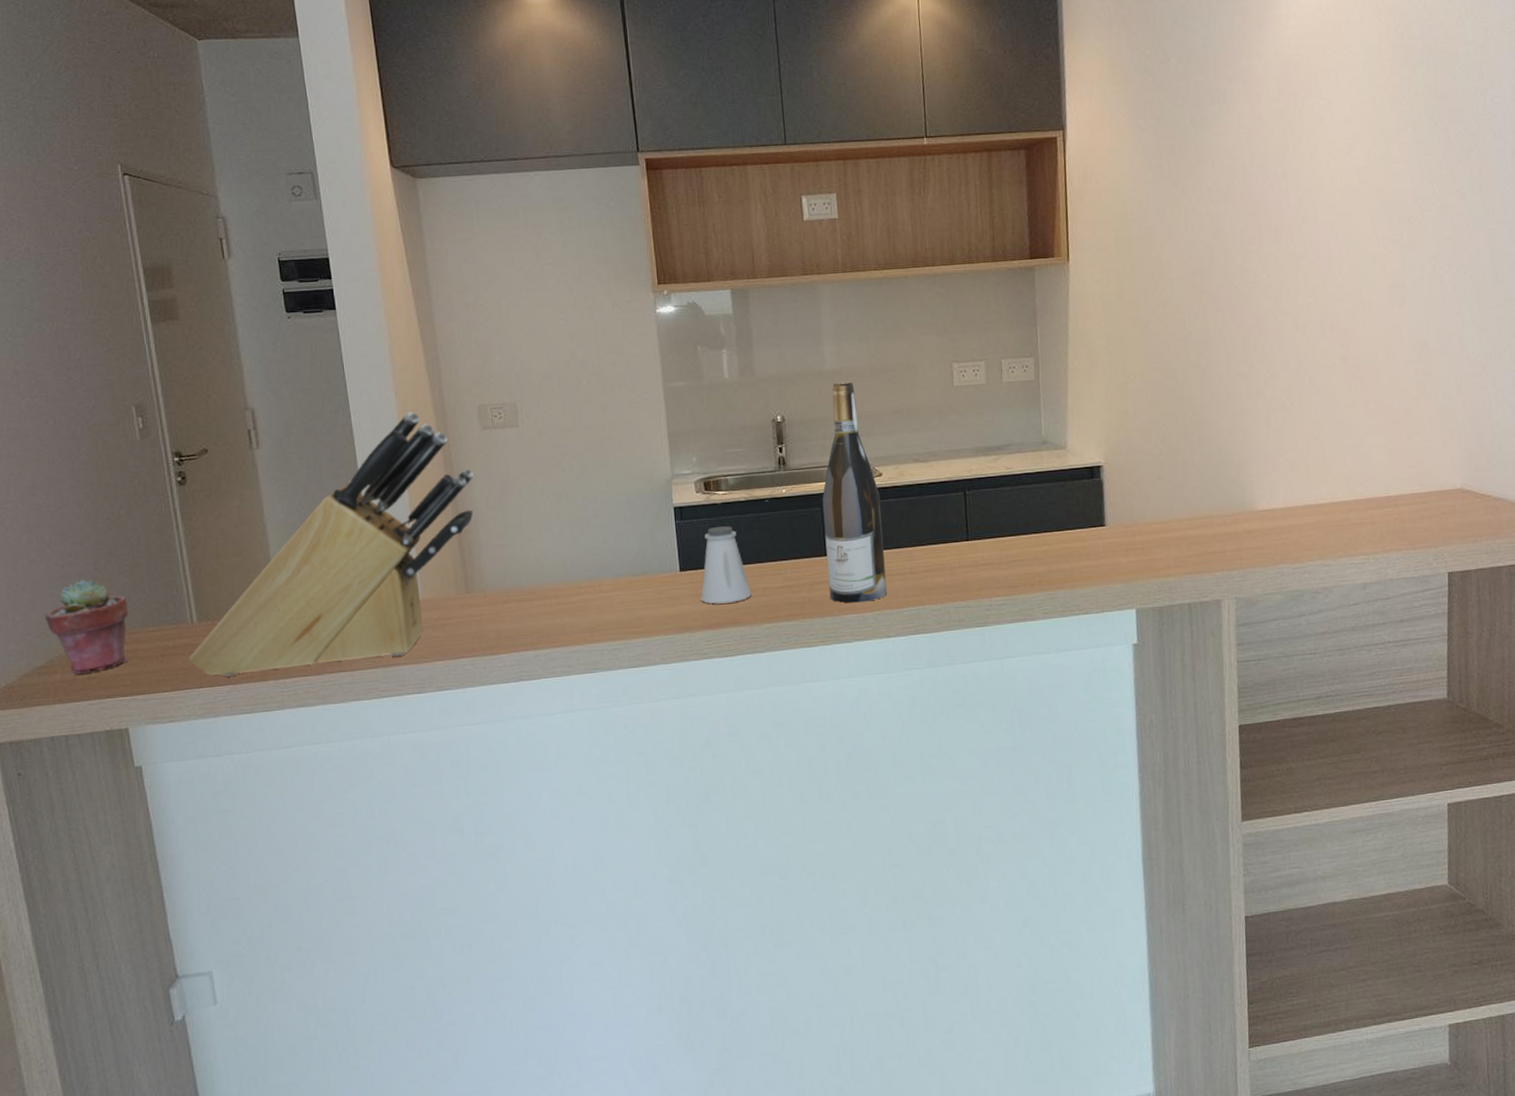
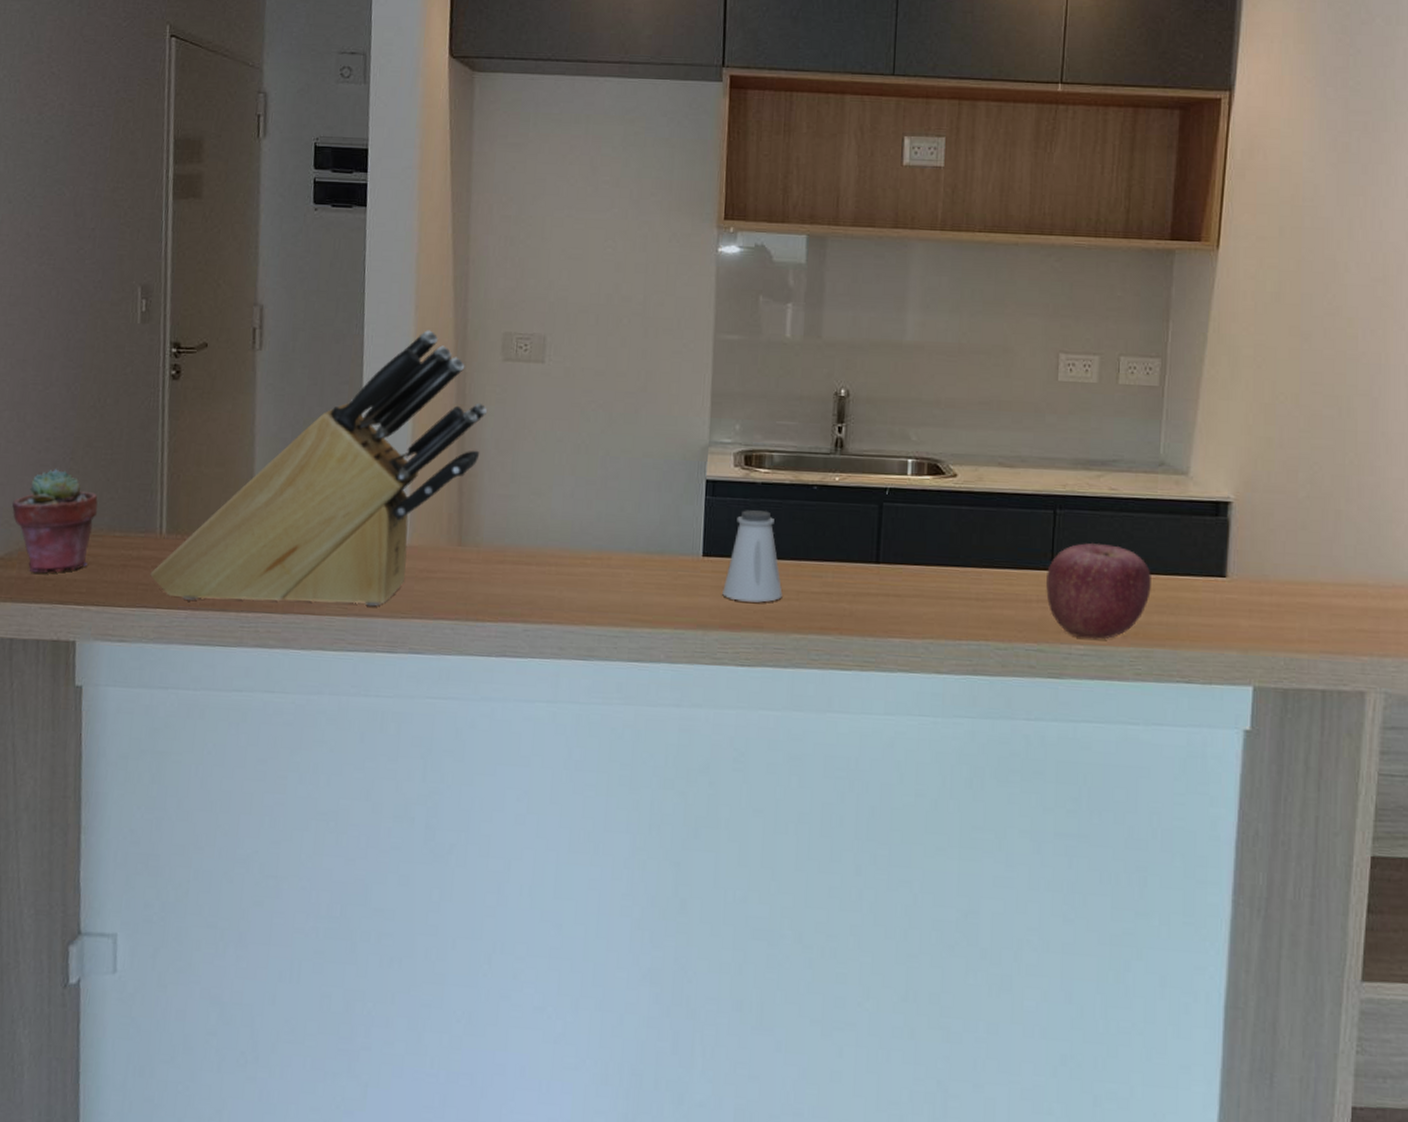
wine bottle: present [822,381,887,603] -> none [875,358,951,626]
apple: none [964,513,1048,592] -> present [1045,542,1151,639]

